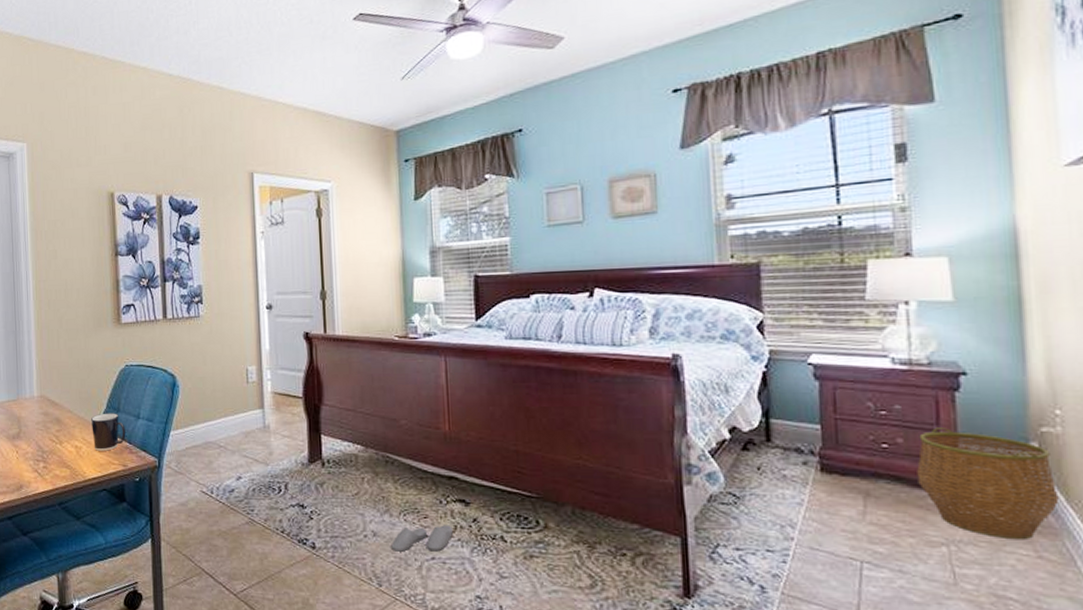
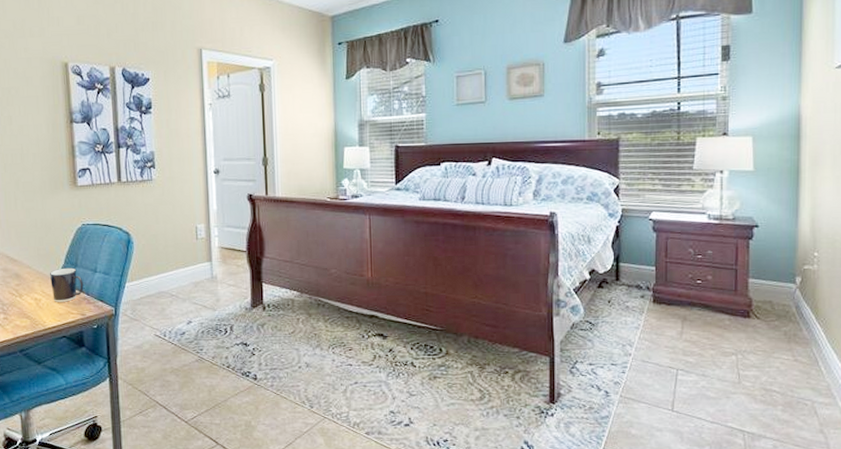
slippers: present [391,525,453,552] -> none [321,355,372,379]
basket: present [917,428,1060,539] -> none [720,267,812,348]

